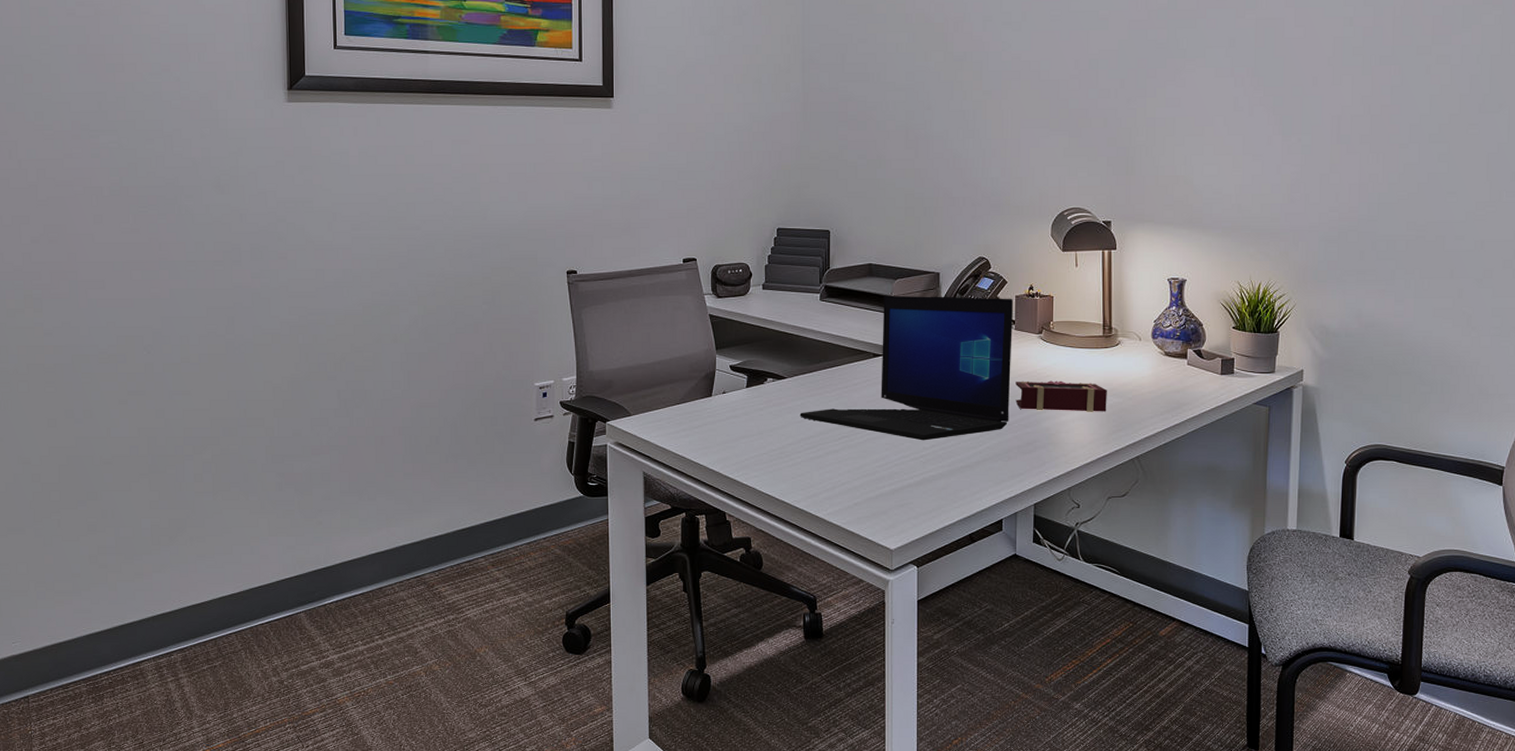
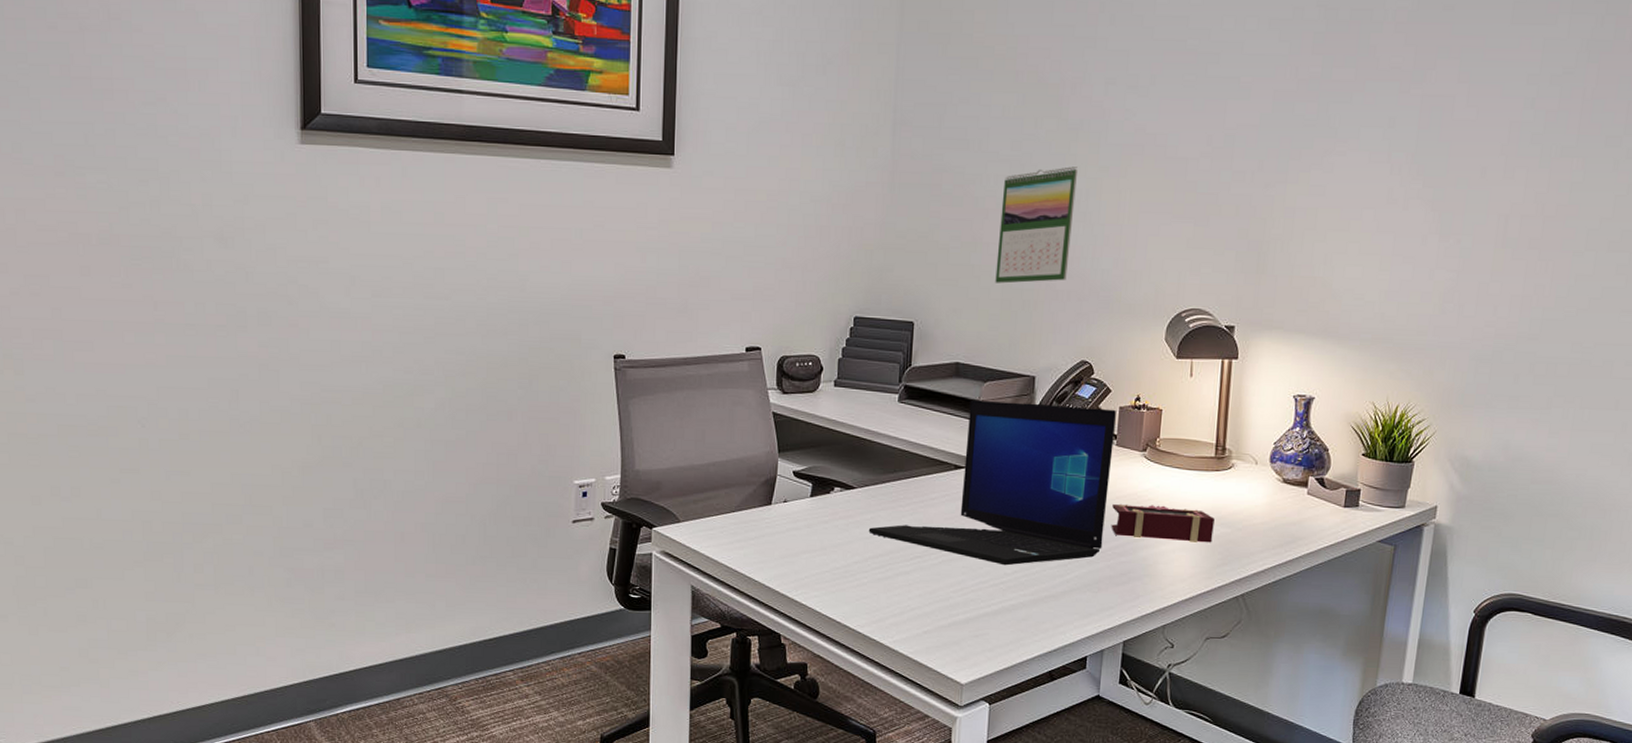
calendar: none [899,92,964,194] -> present [995,166,1077,284]

